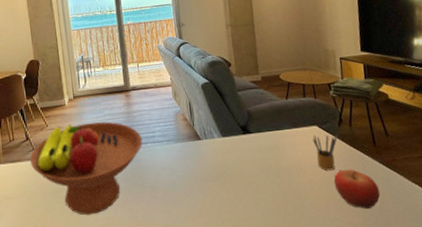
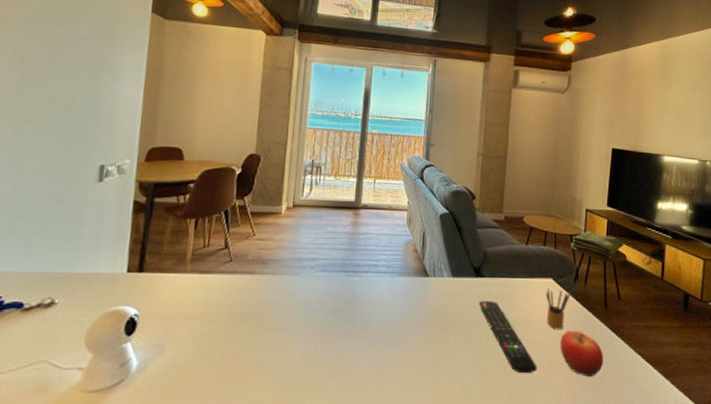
fruit bowl: present [30,121,143,215] -> none [223,237,364,350]
remote control: none [250,153,316,213] -> present [479,301,537,374]

